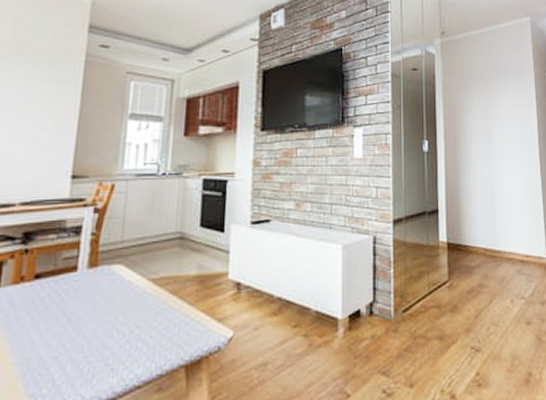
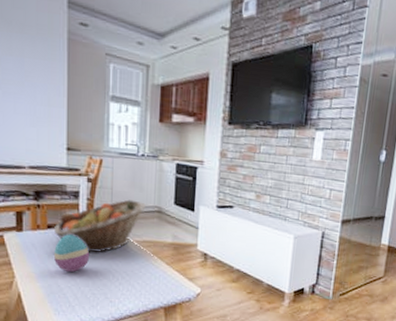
decorative egg: none [39,283,89,335] -> present [54,234,90,272]
fruit basket: none [43,227,165,304] -> present [54,199,146,253]

